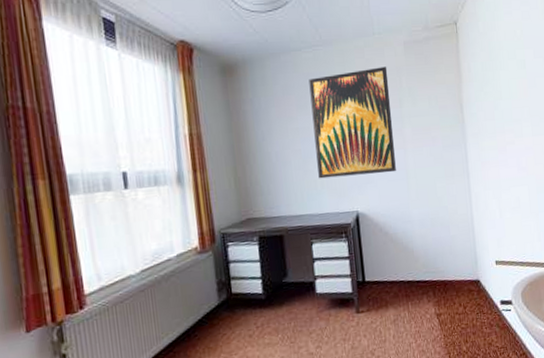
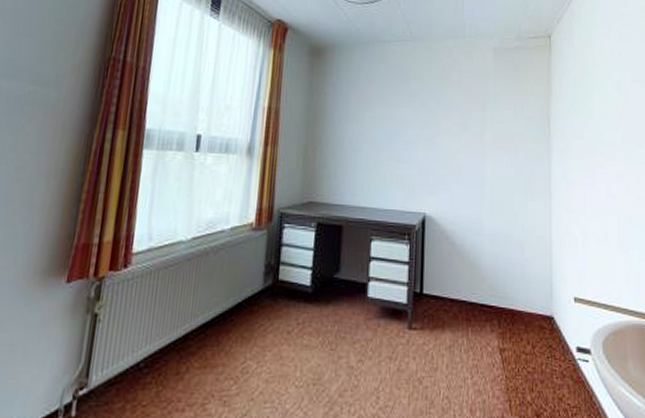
wall art: present [309,66,396,179] -> none [389,68,474,178]

